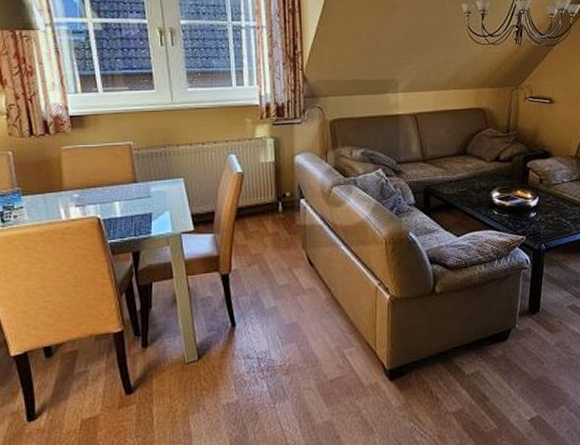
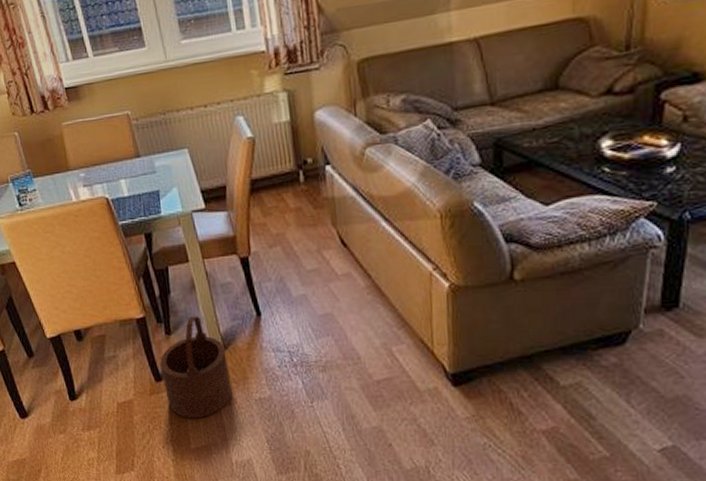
wooden bucket: none [133,328,202,430] -> present [160,316,232,419]

